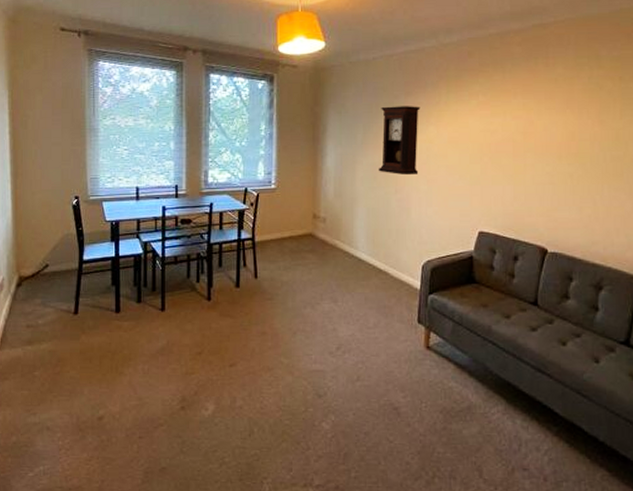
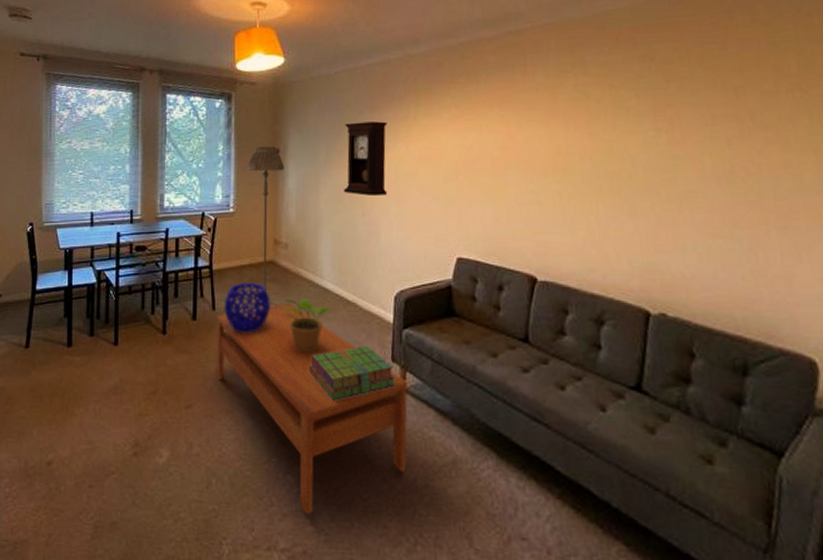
coffee table: none [258,271,432,455] -> present [216,302,408,514]
decorative bowl: none [265,254,309,299] -> present [224,283,271,333]
floor lamp: none [288,126,324,278] -> present [247,146,285,309]
potted plant: none [318,267,363,316] -> present [281,298,329,353]
stack of books: none [344,309,421,358] -> present [309,345,396,401]

